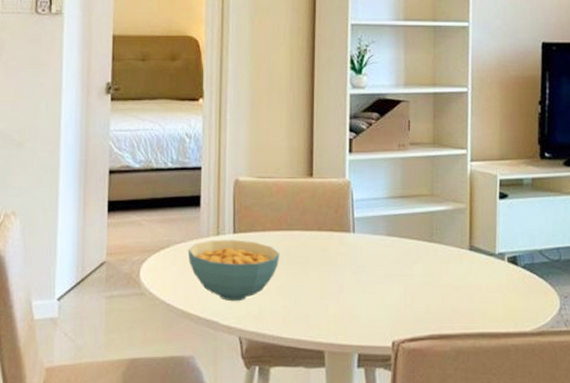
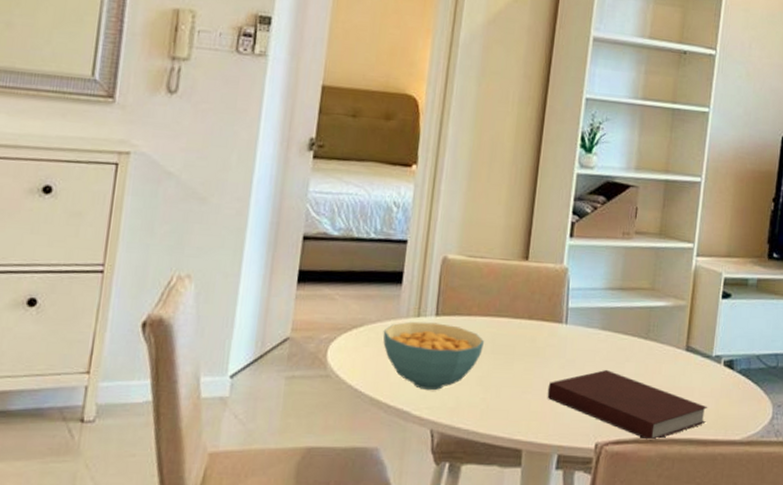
notebook: none [342,272,497,337] -> present [547,369,708,441]

